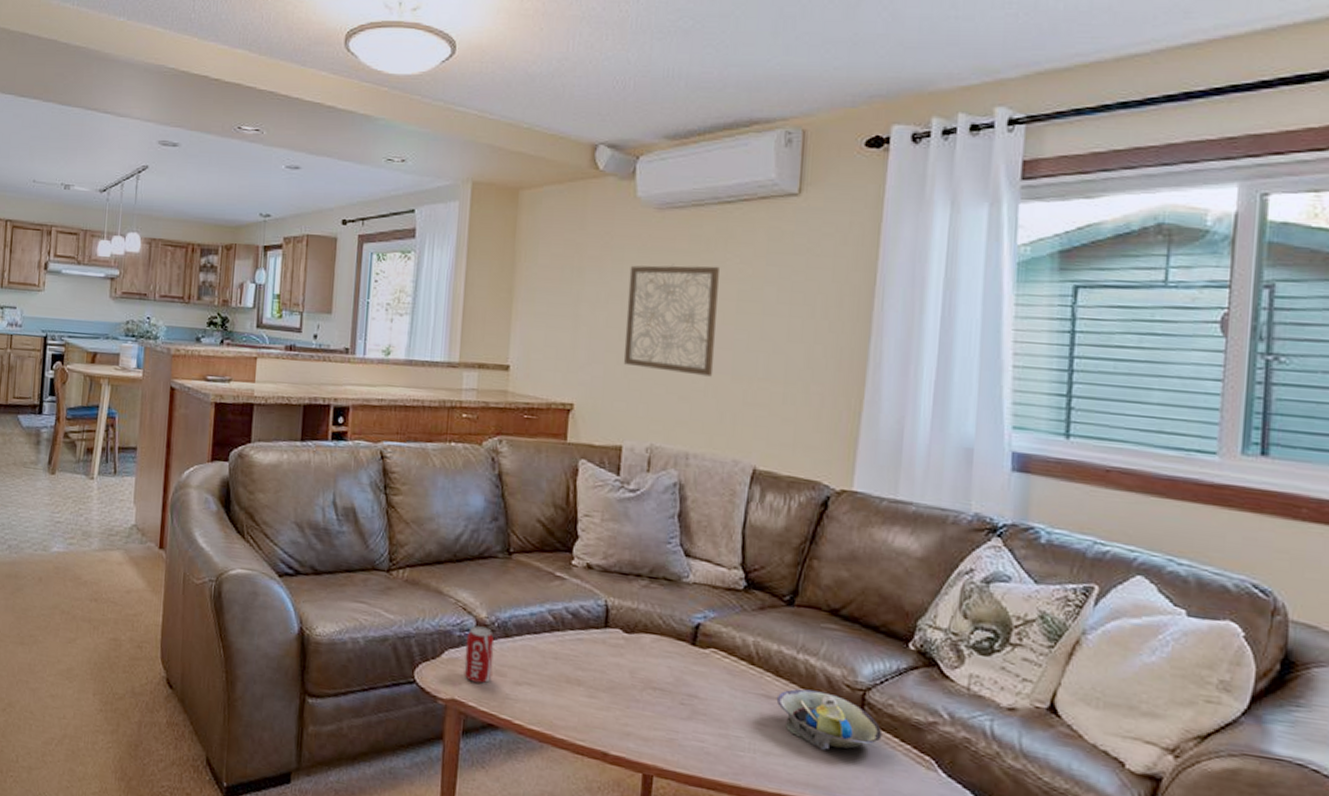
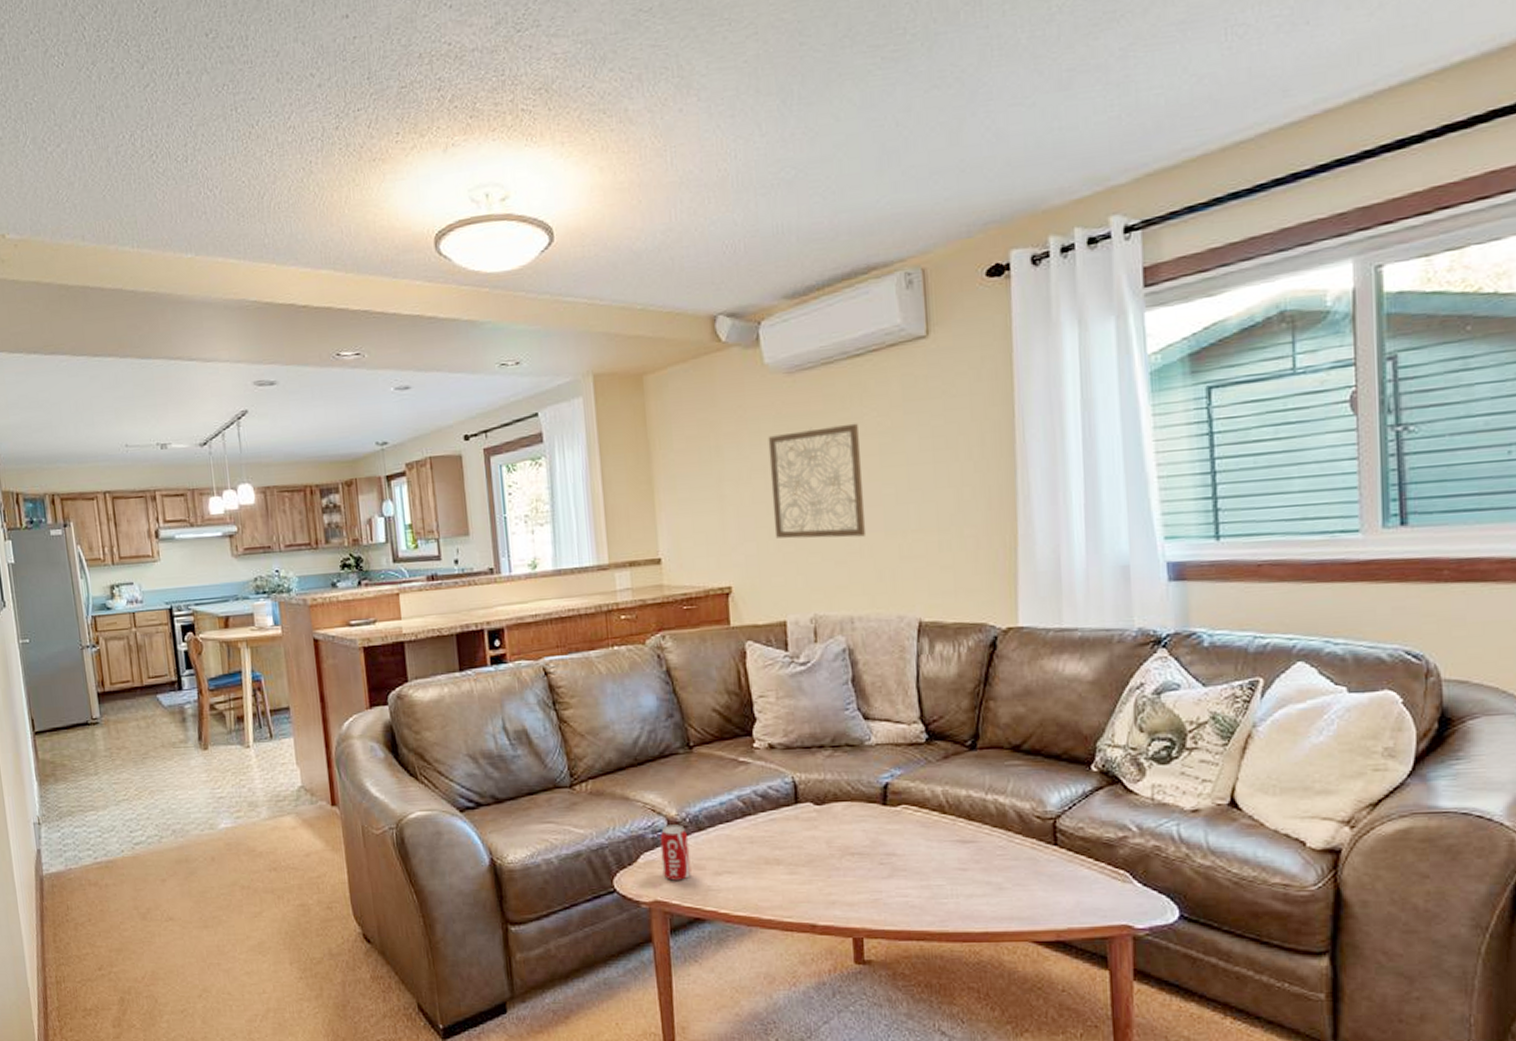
decorative bowl: present [776,688,883,750] -> none [971,827,1077,882]

